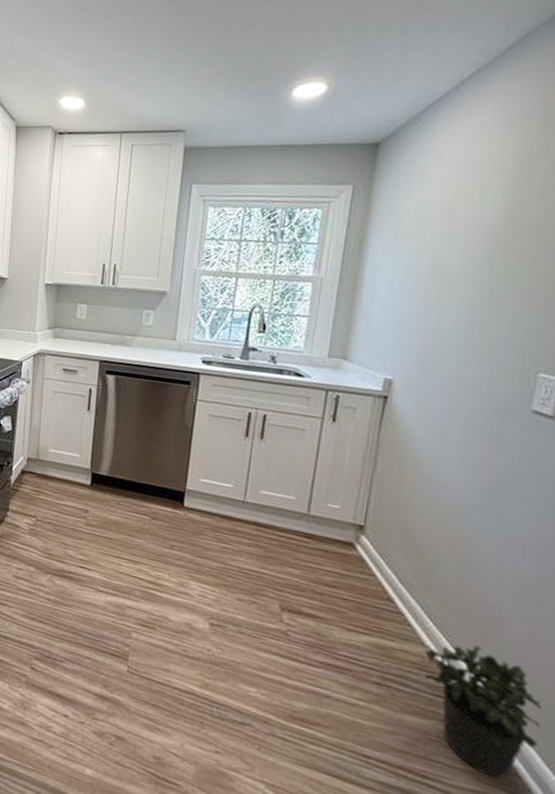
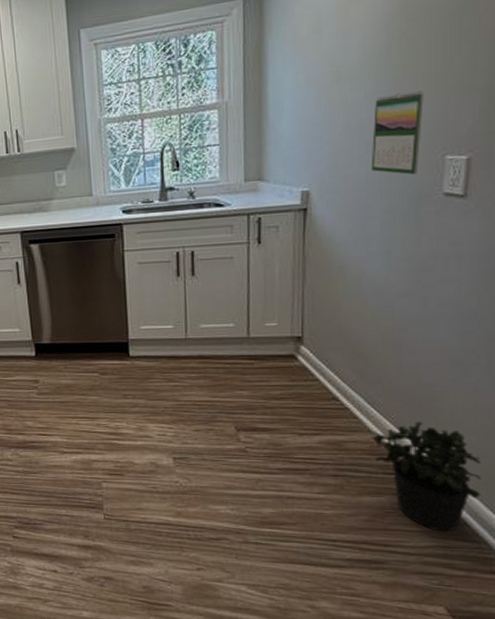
calendar: none [458,302,523,386] -> present [371,91,424,176]

